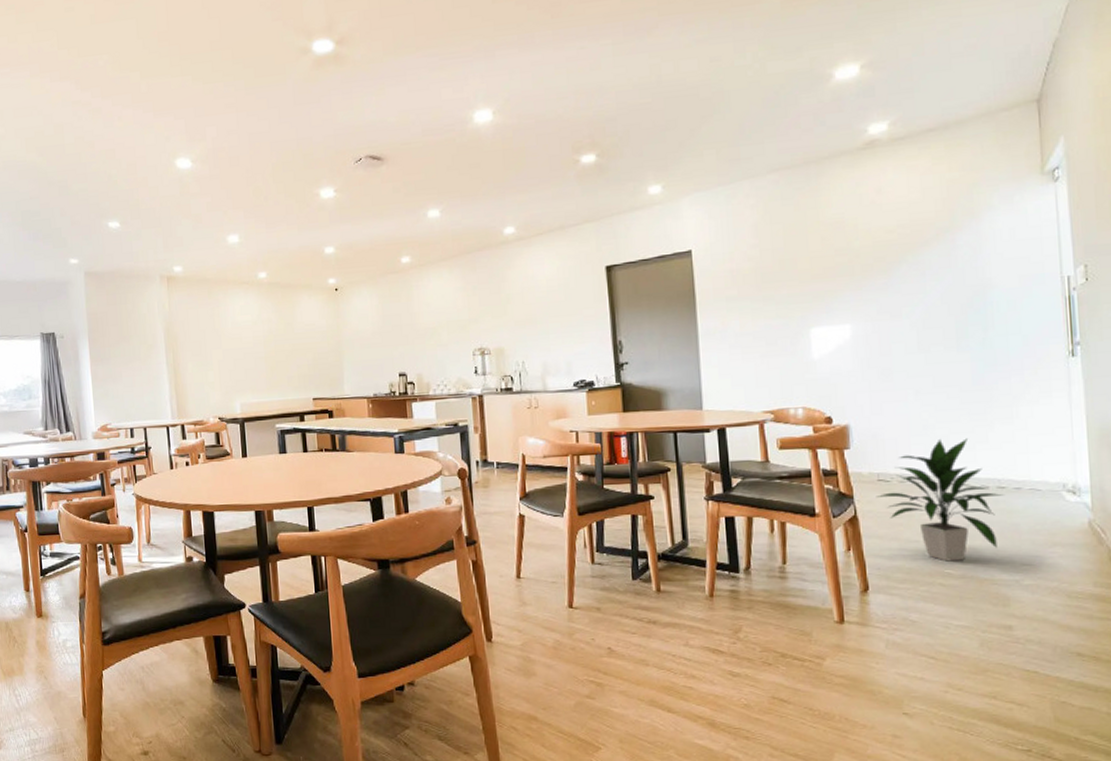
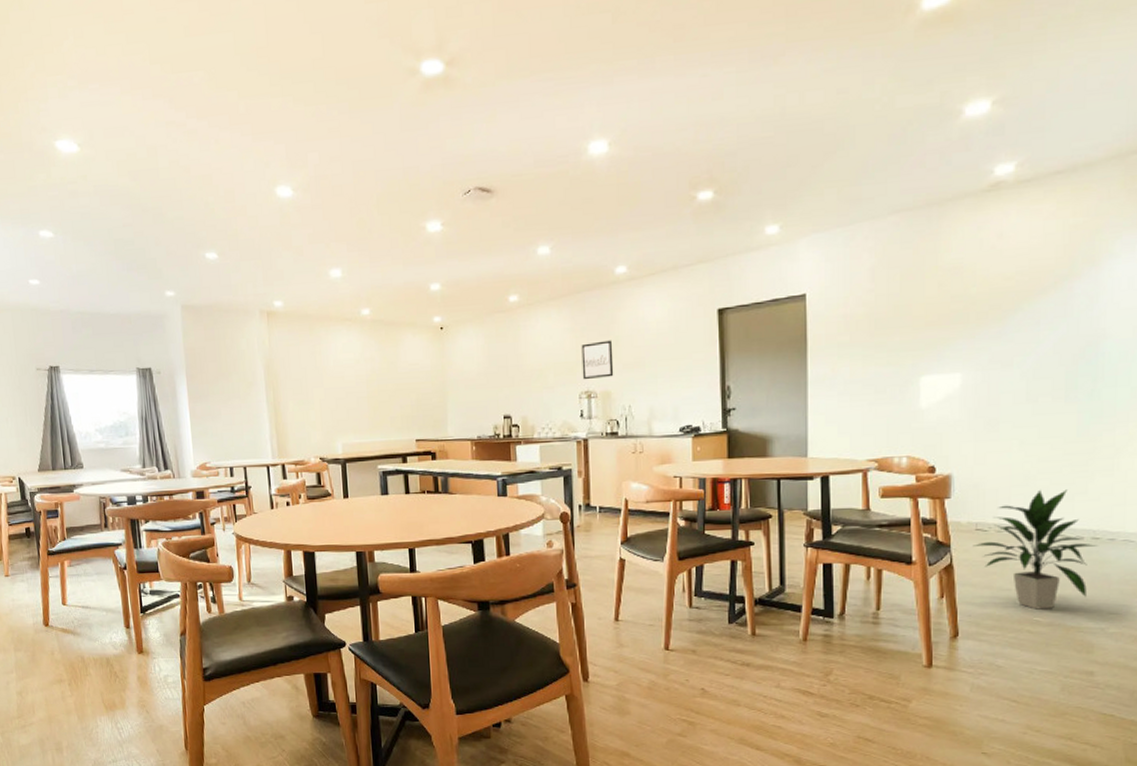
wall art: none [473,298,506,338] -> present [581,340,614,380]

